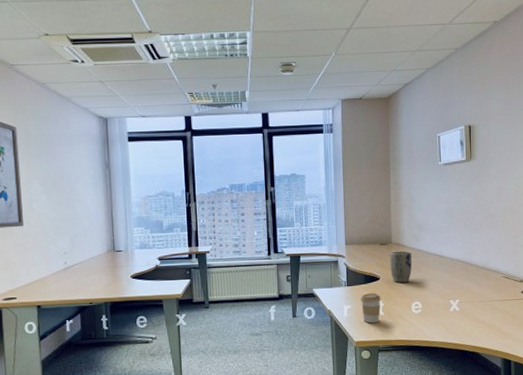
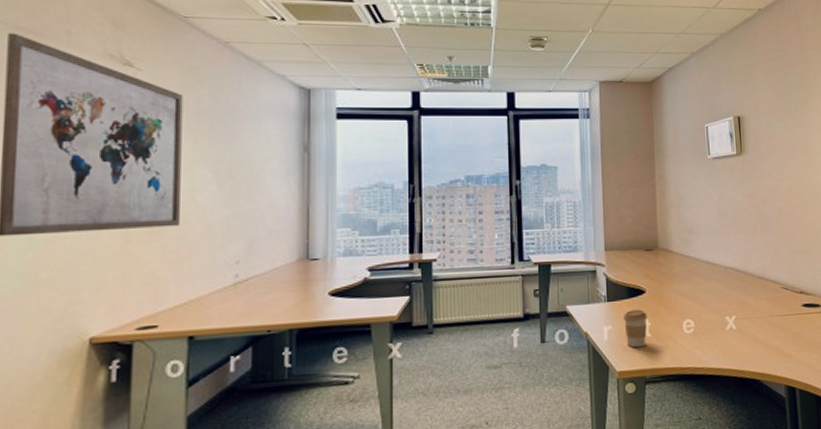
plant pot: present [390,251,413,283] -> none [656,258,682,297]

